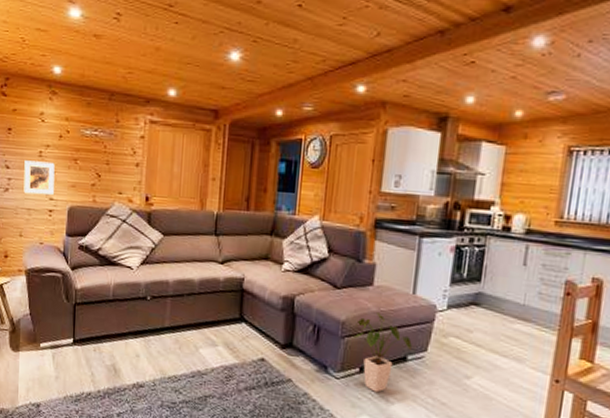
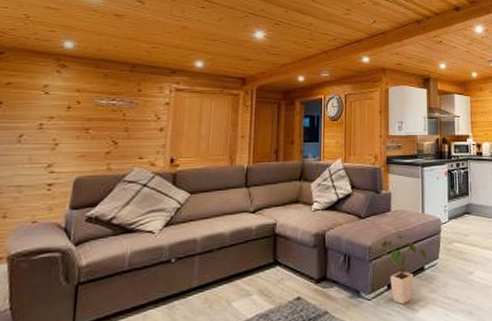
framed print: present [23,160,55,196] -> none [13,134,59,170]

